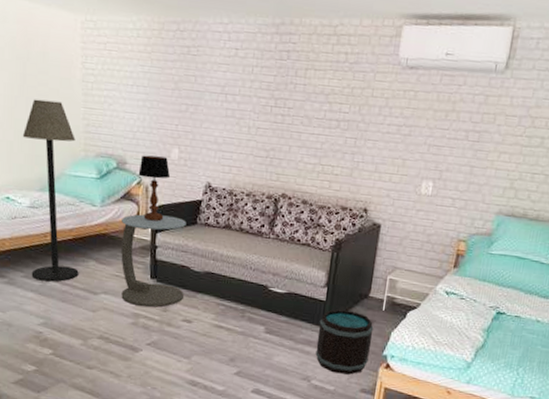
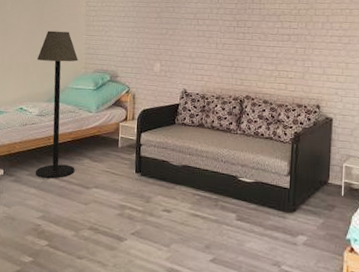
side table: present [121,214,186,308] -> none [110,117,166,199]
table lamp: present [138,155,171,222] -> none [127,69,154,123]
bucket: present [315,309,374,375] -> none [283,196,335,259]

